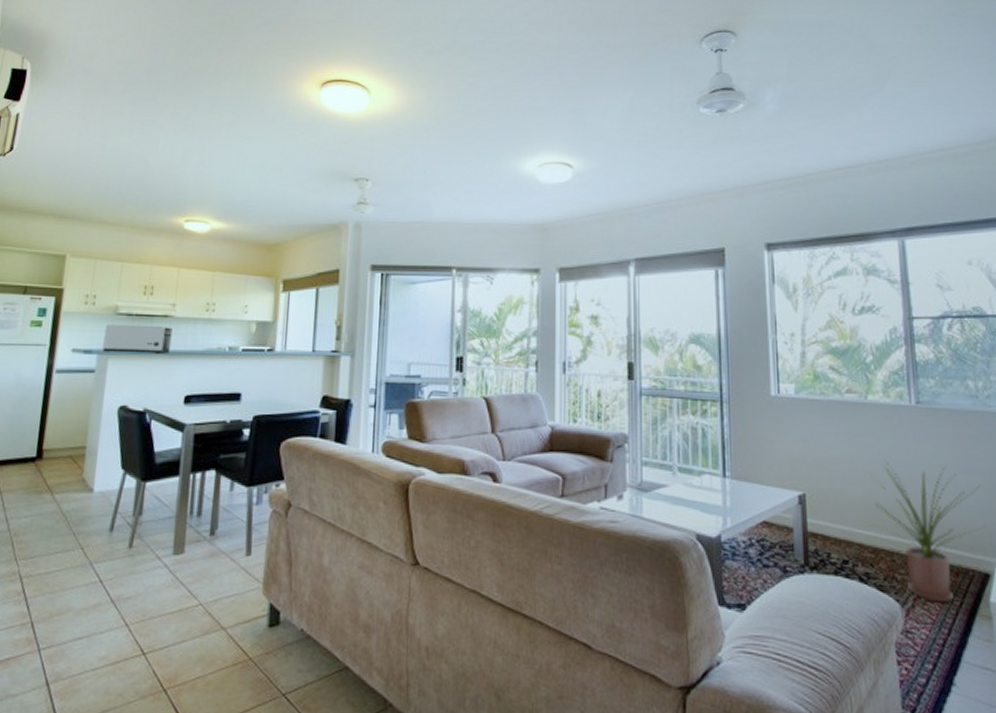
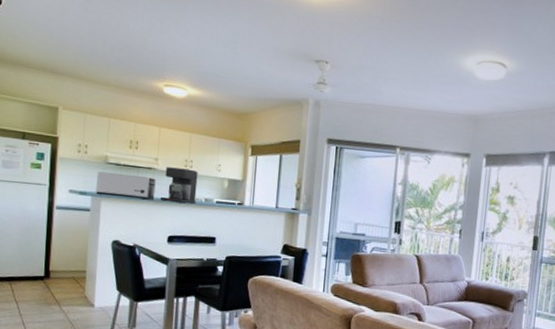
coffee maker: none [176,313,222,355] -> present [160,167,198,205]

